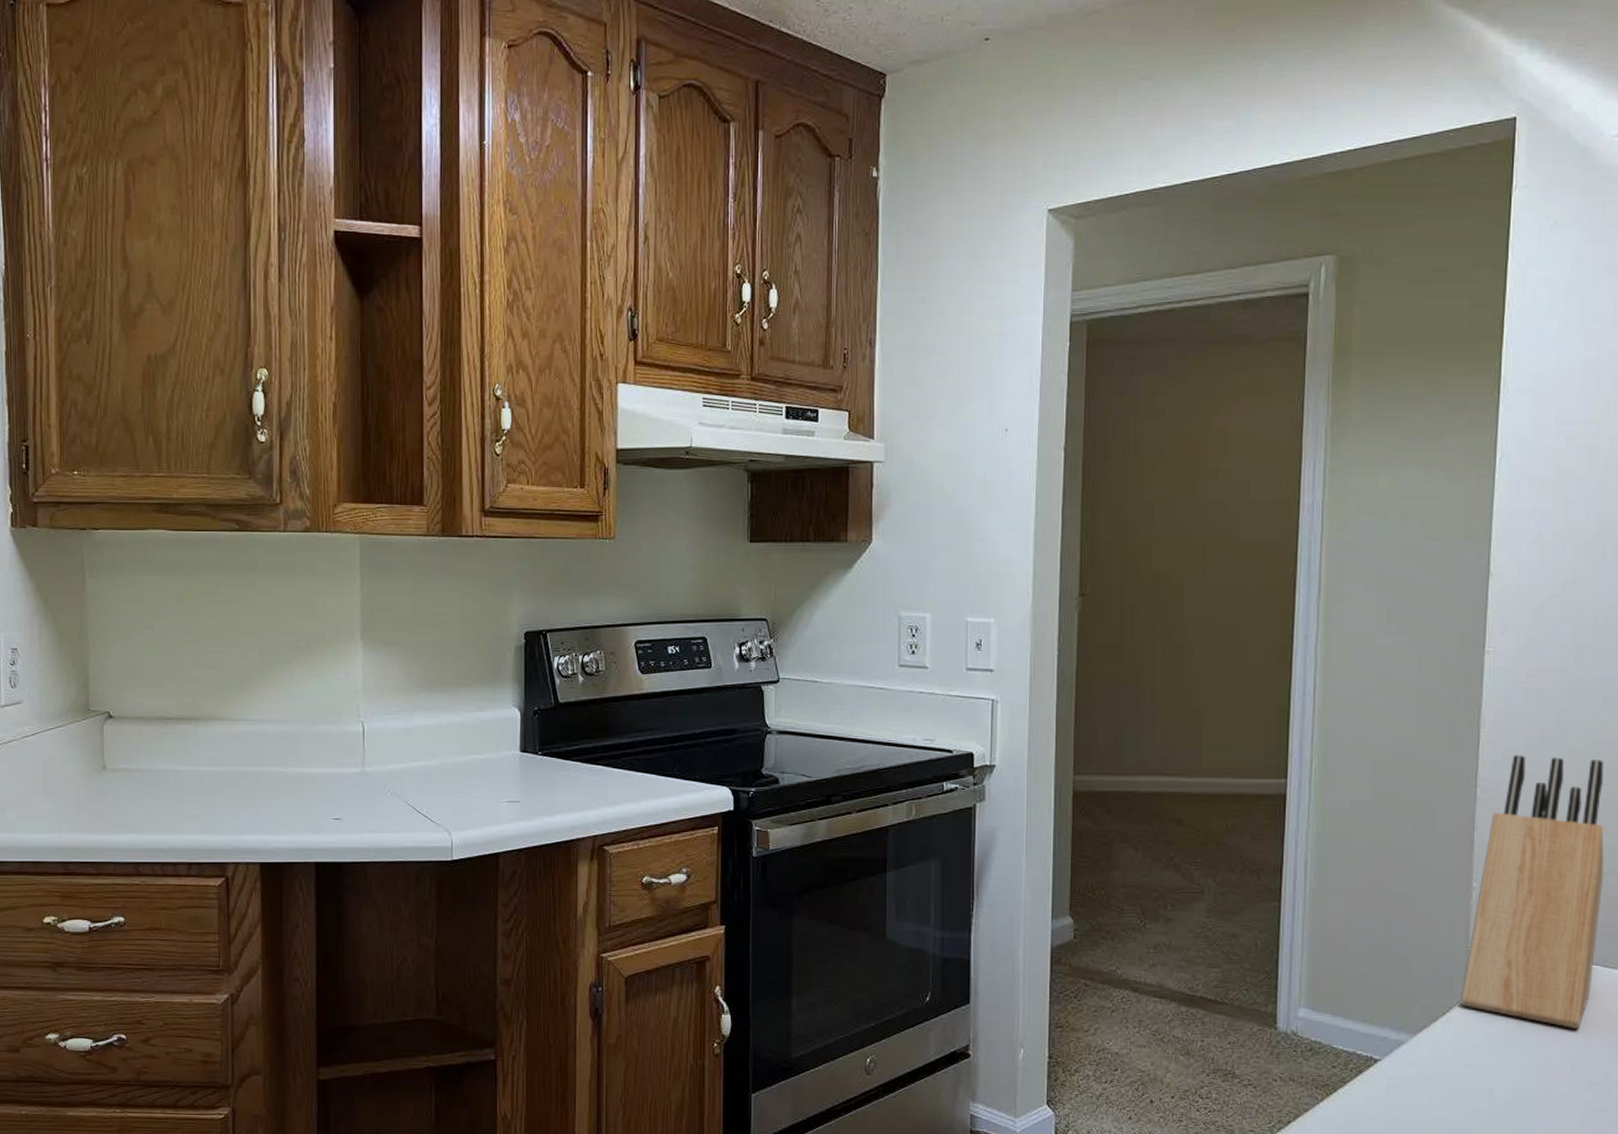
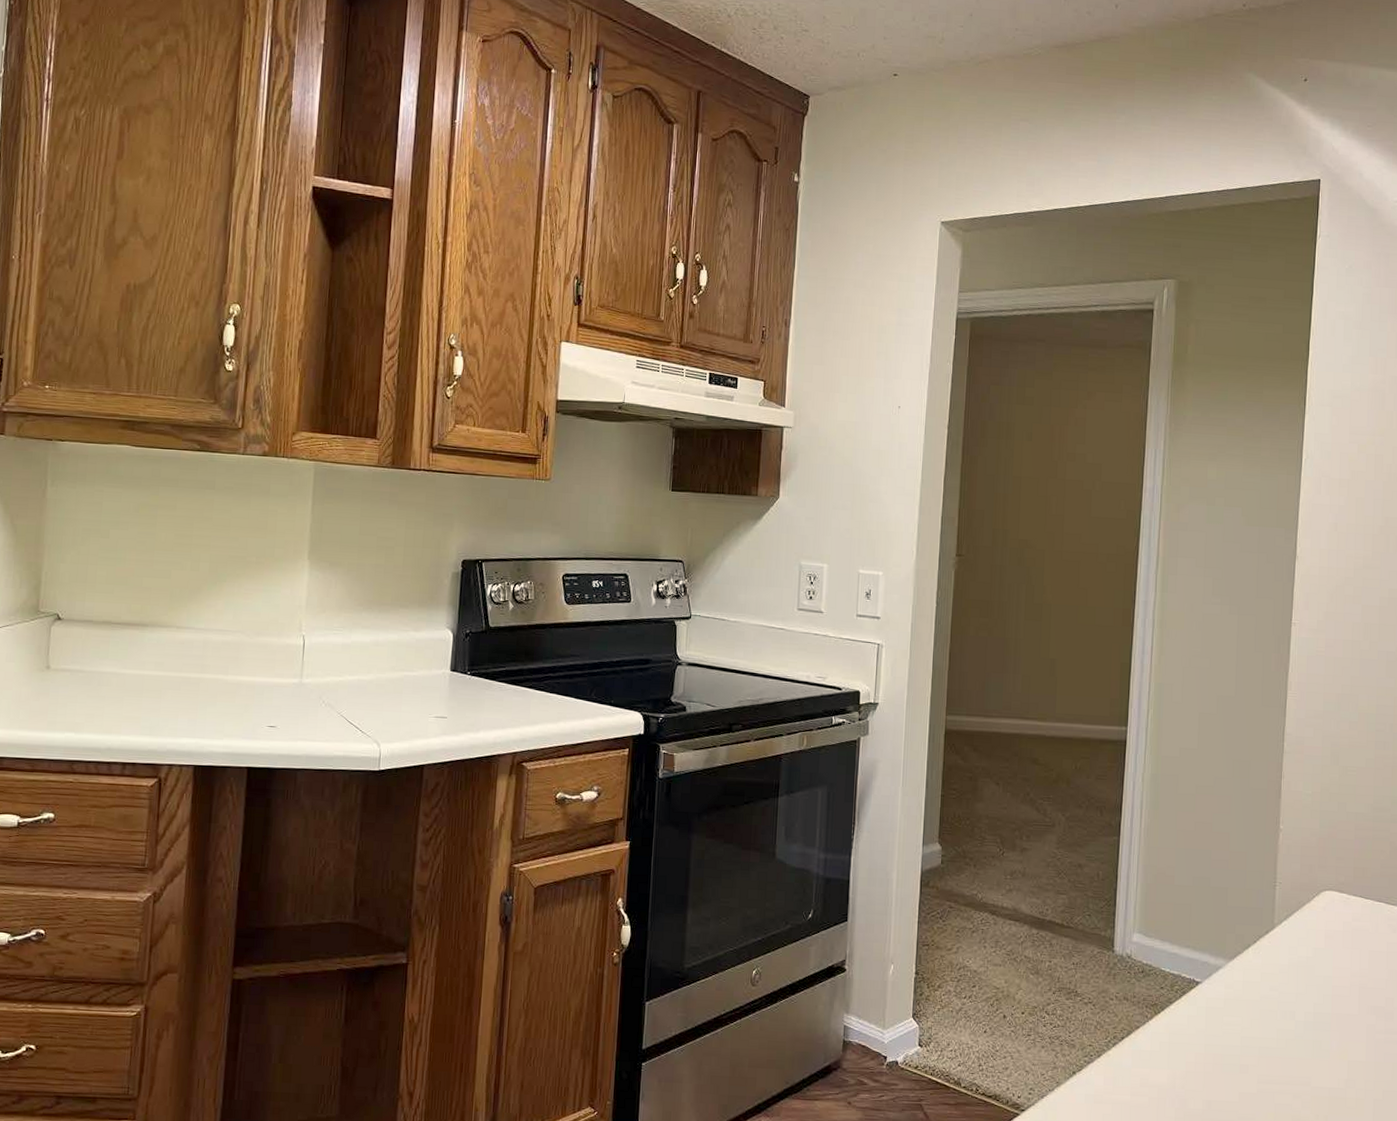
knife block: present [1461,755,1605,1030] -> none [1269,714,1387,959]

